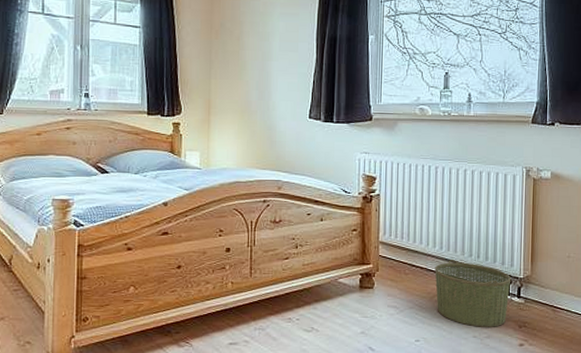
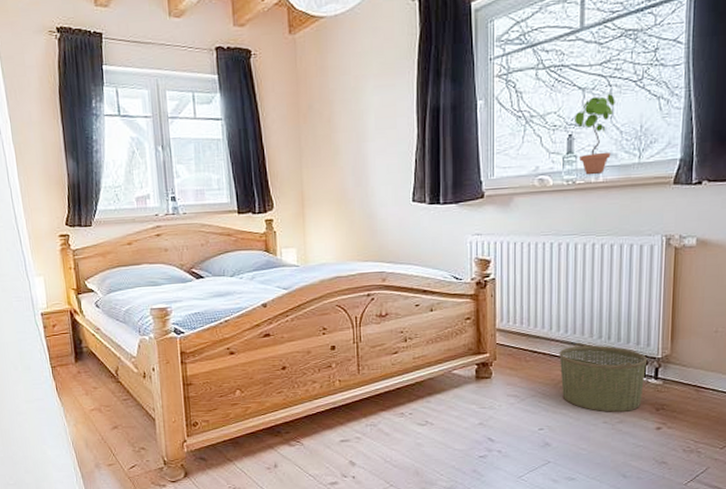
potted plant: none [450,42,484,109] -> present [575,94,615,176]

